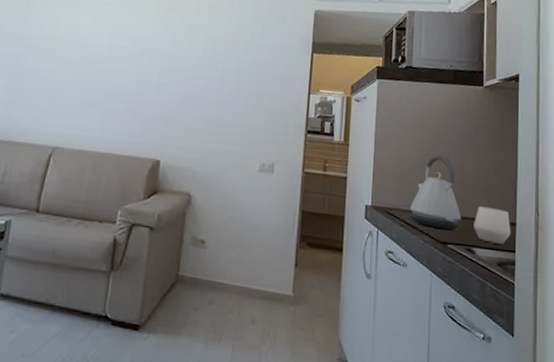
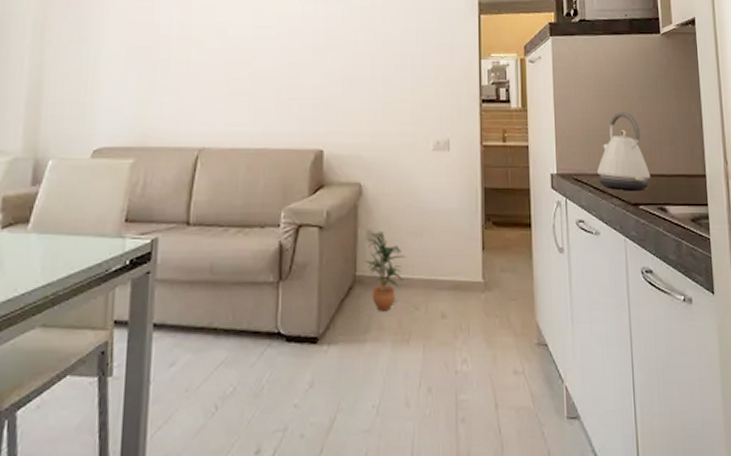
potted plant: none [187,237,225,310] -> present [364,230,406,311]
cup: present [474,206,511,244] -> none [663,161,702,199]

